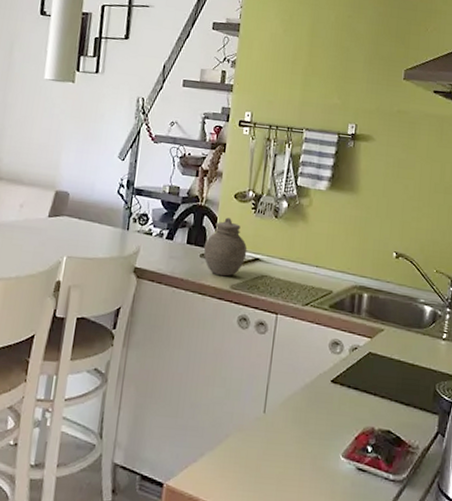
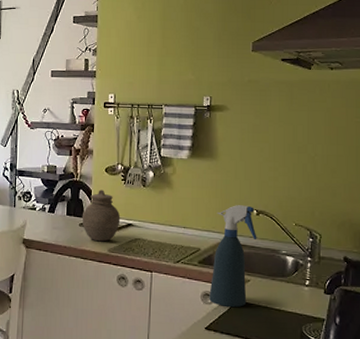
spray bottle: none [338,245,395,360] -> present [209,205,257,308]

